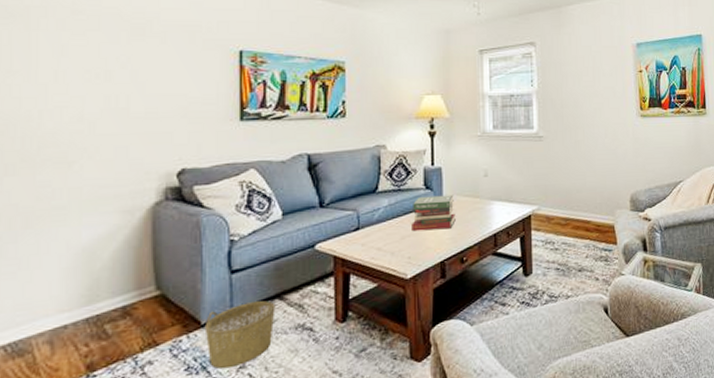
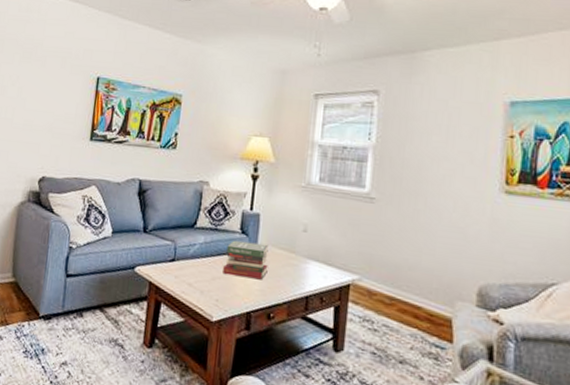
basket: present [204,300,275,369] -> none [41,306,97,362]

